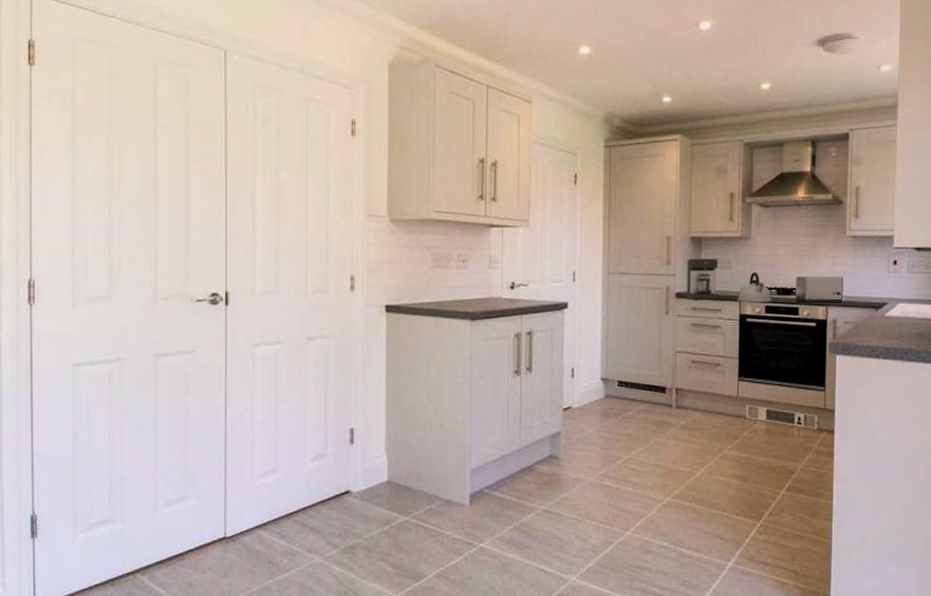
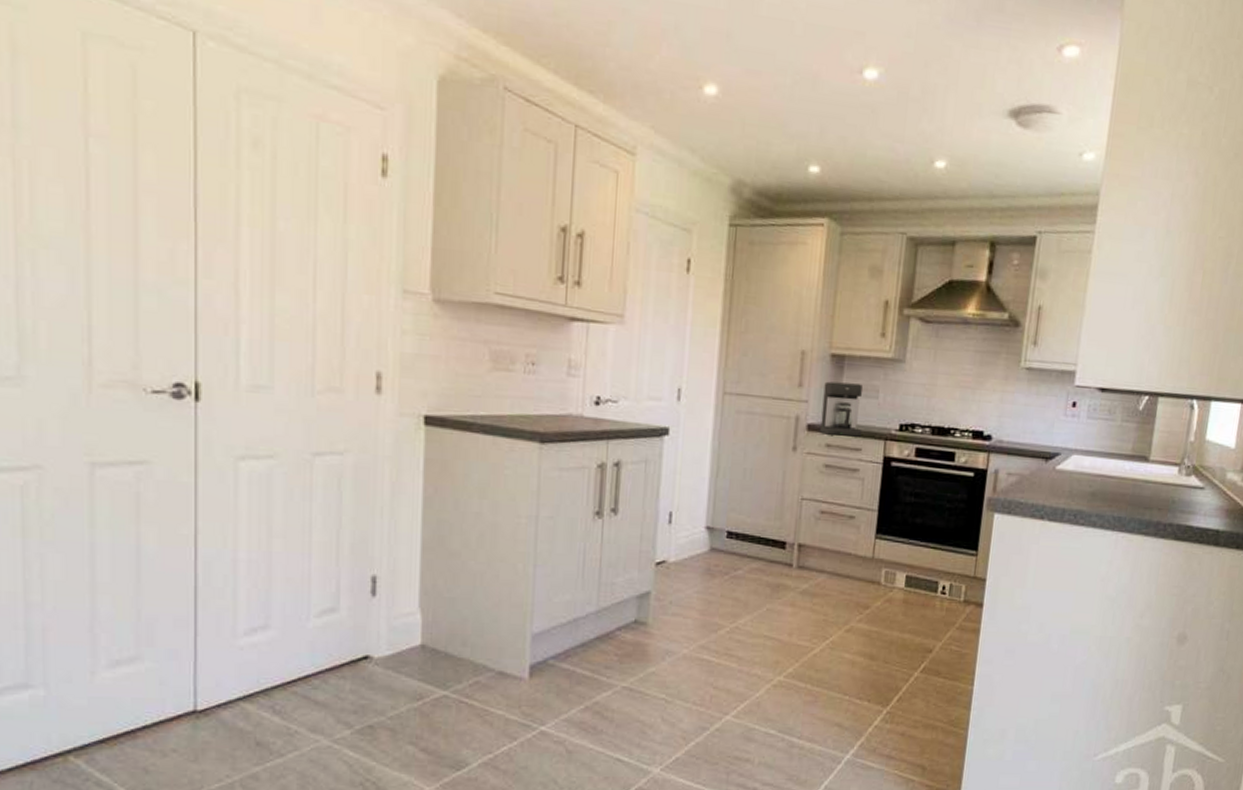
kettle: present [737,272,772,303] -> none [882,405,925,444]
toaster: present [795,276,844,304] -> none [952,413,1013,451]

